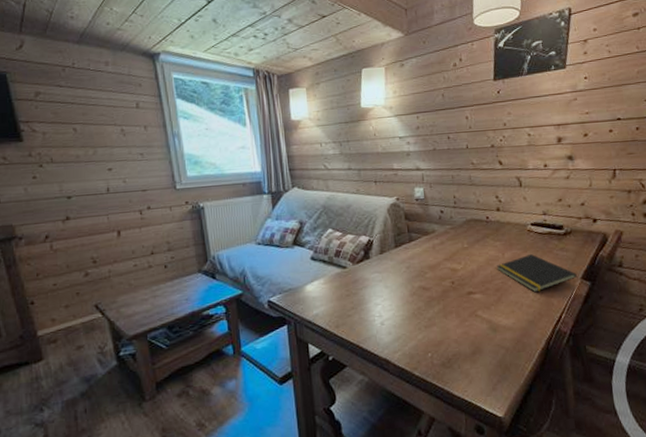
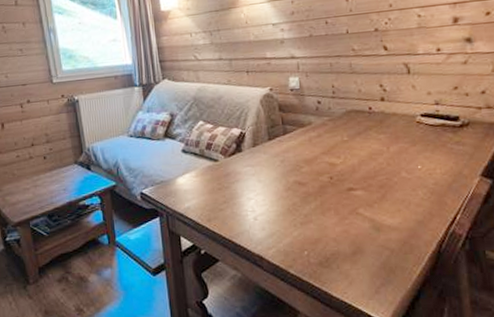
notepad: present [496,254,577,293] -> none [380,148,475,190]

